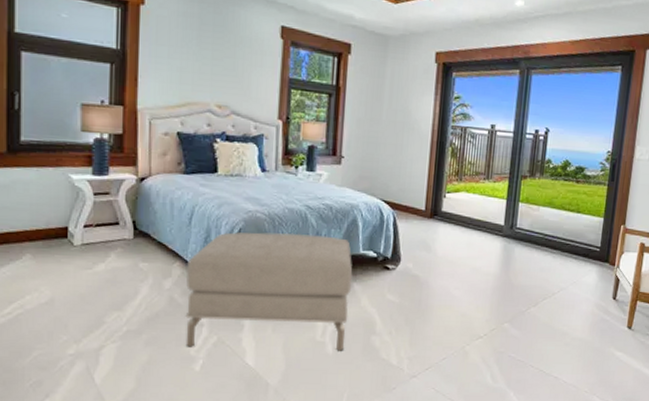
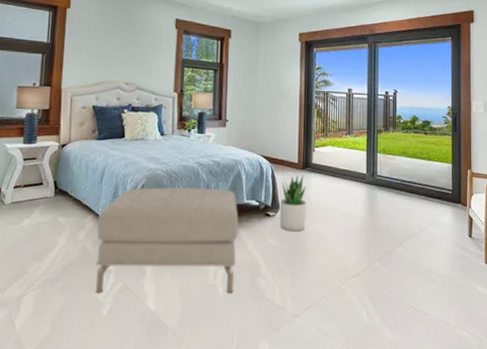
planter: none [400,223,434,288] -> present [279,174,307,232]

